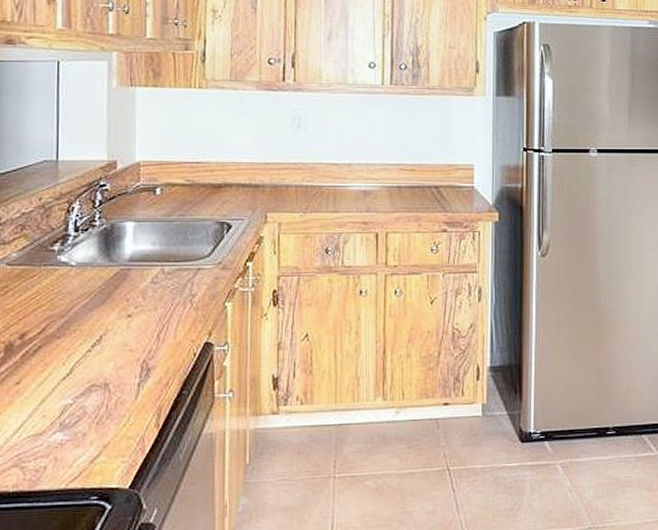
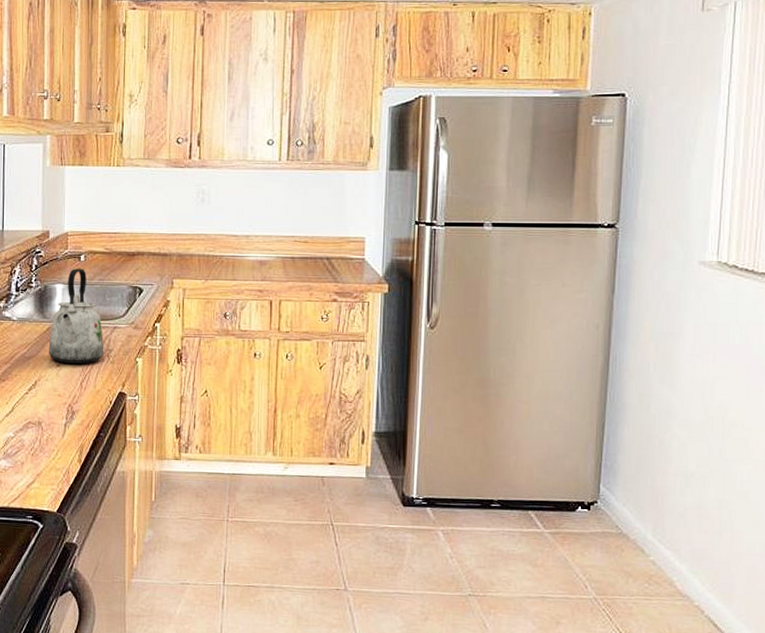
kettle: none [116,203,186,313] -> present [48,269,104,364]

